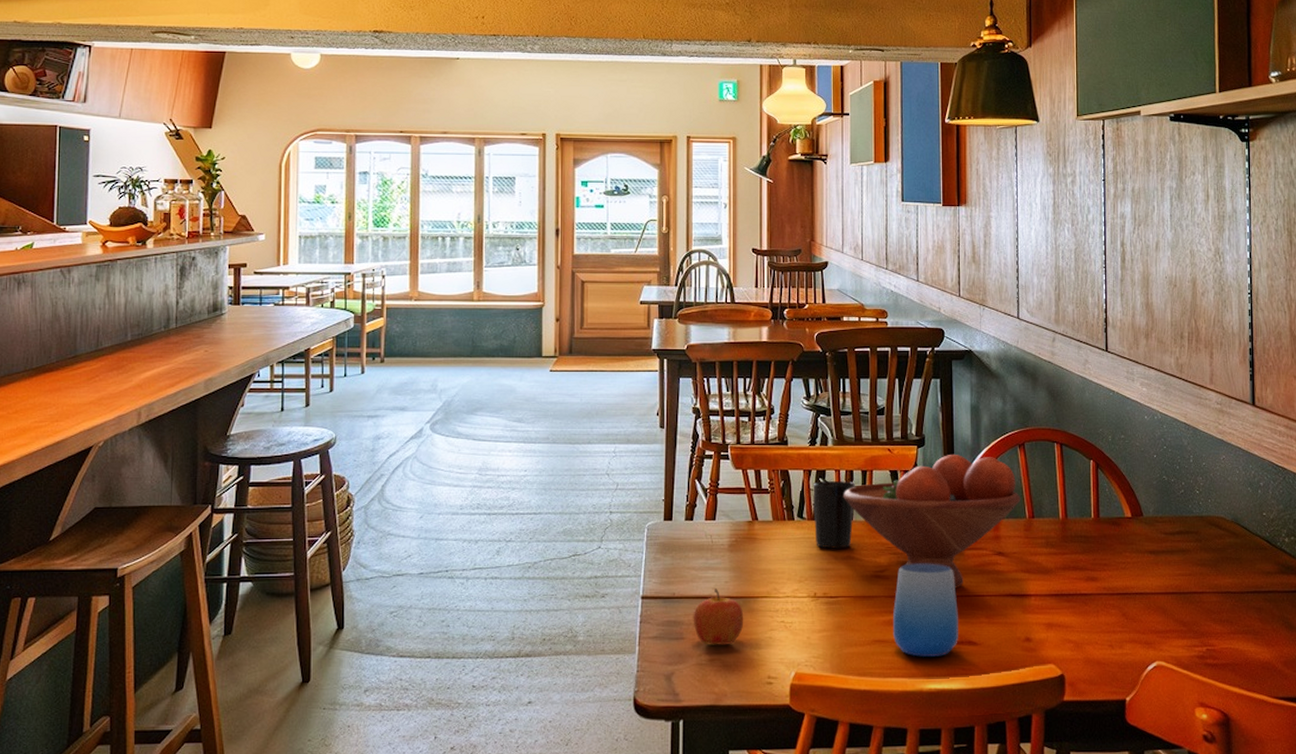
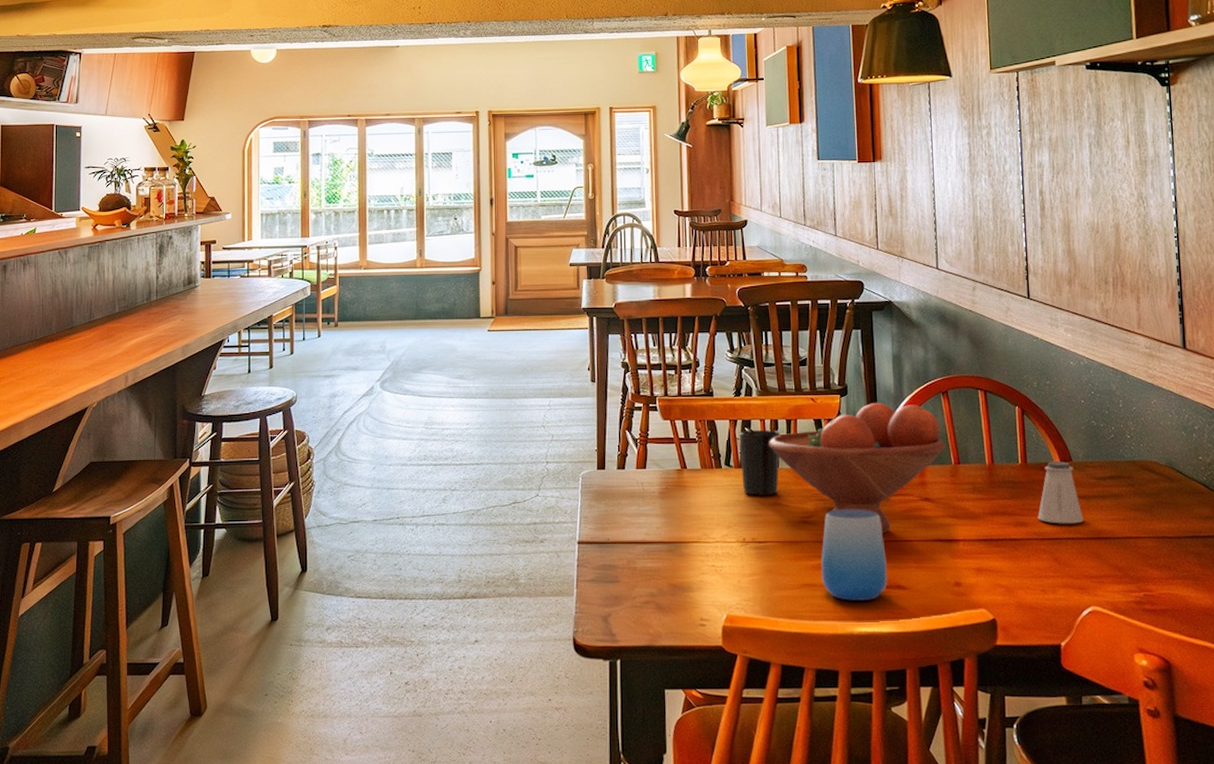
apple: present [693,589,744,645] -> none [627,534,676,588]
saltshaker: none [1108,516,1152,579] -> present [1037,461,1083,524]

